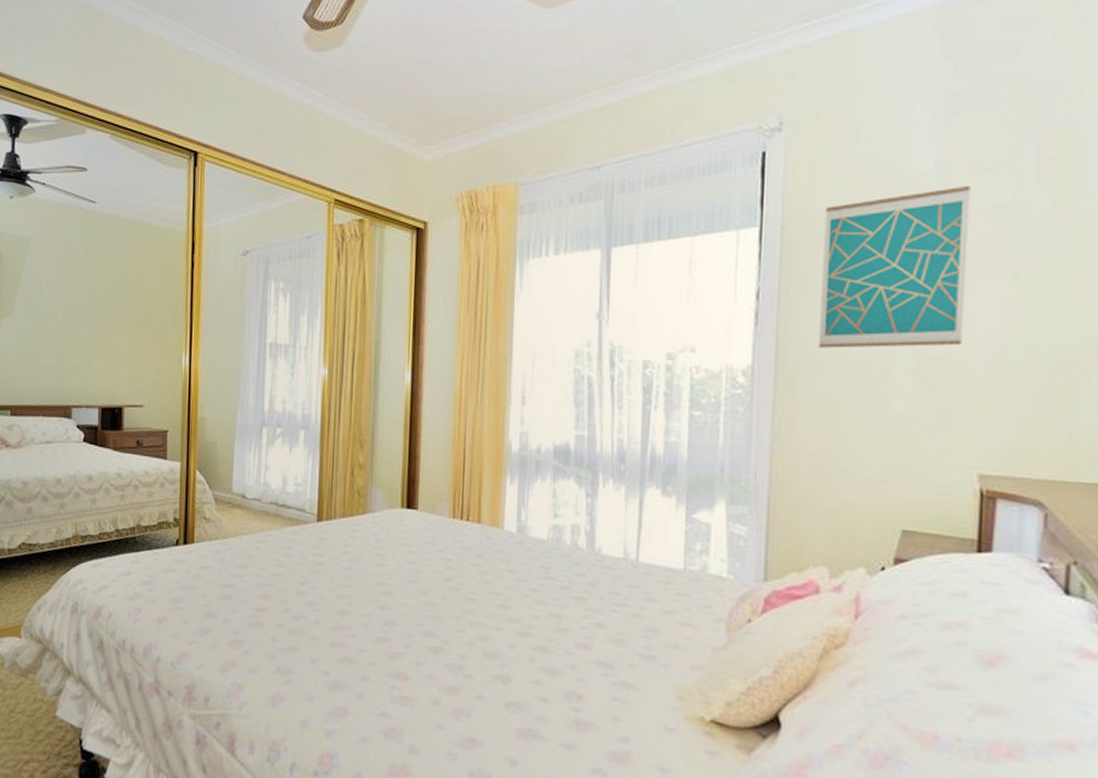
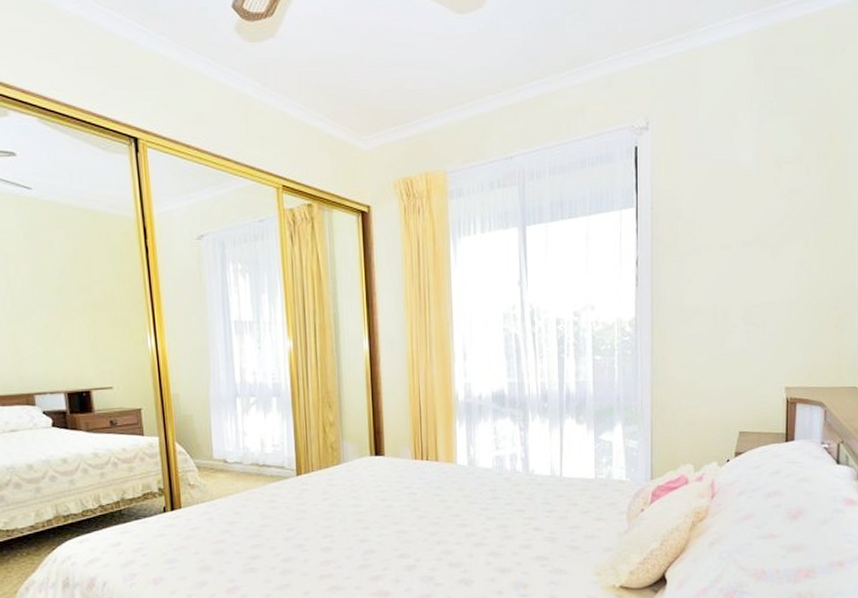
wall art: present [817,185,971,348] -> none [680,174,776,301]

